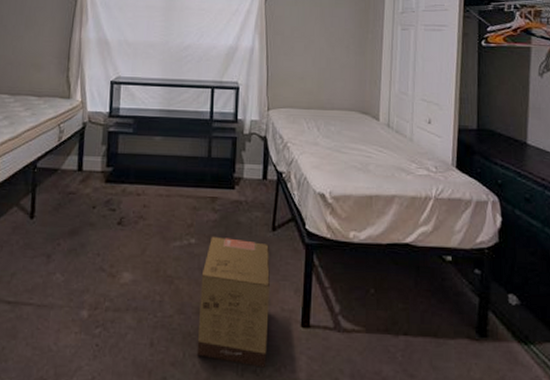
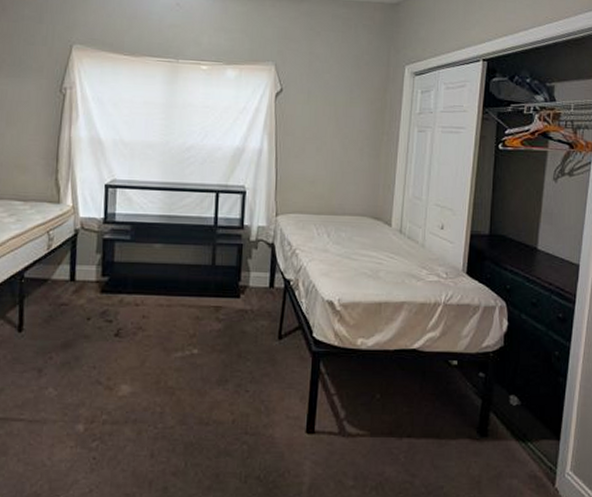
cardboard box: present [196,237,270,368] -> none [199,347,276,474]

